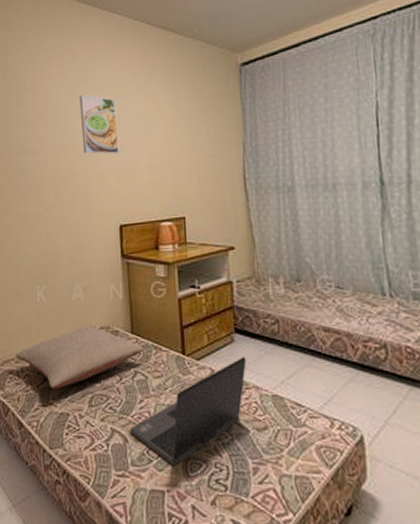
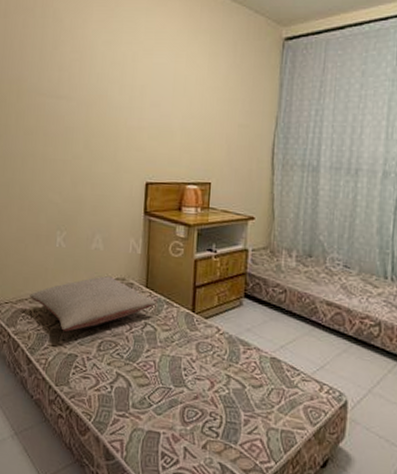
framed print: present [80,94,119,155] -> none [117,46,156,111]
laptop: present [130,357,247,466] -> none [134,320,251,412]

